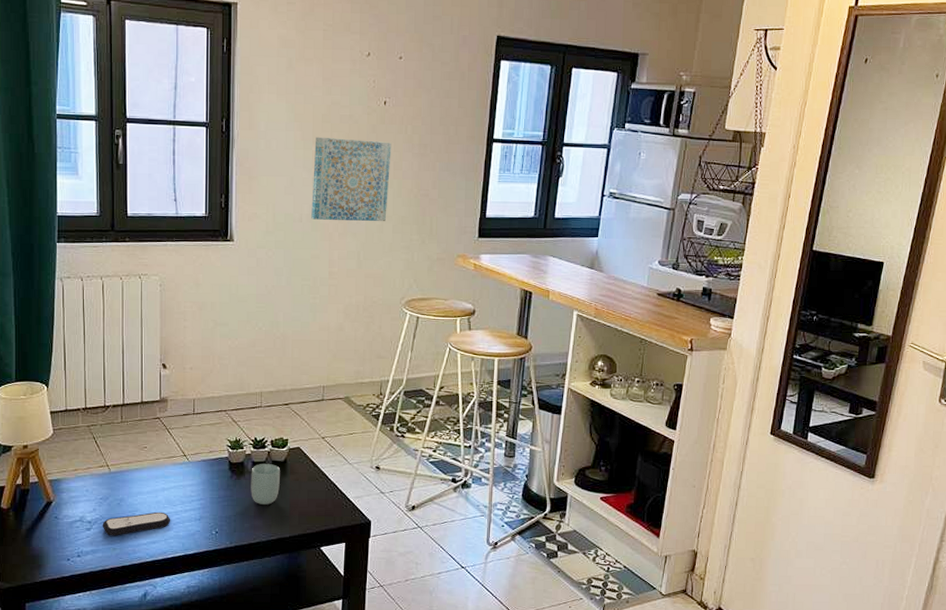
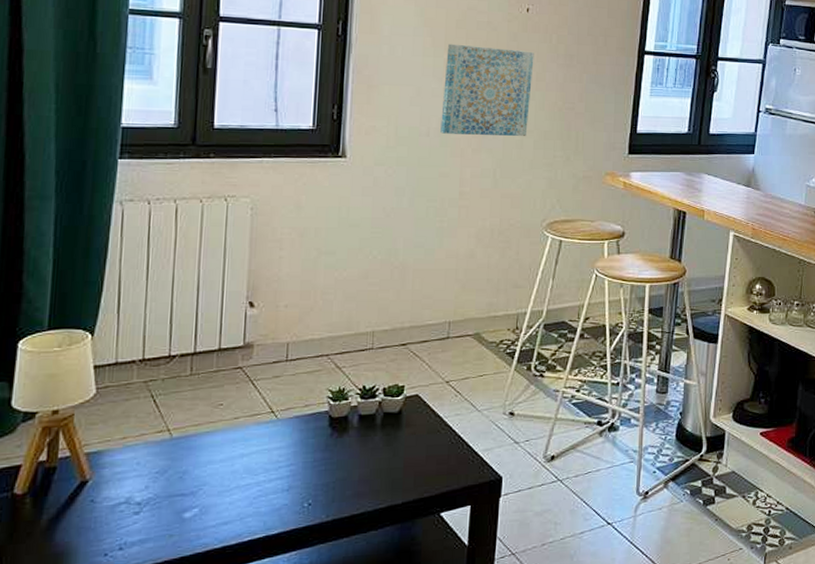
remote control: present [102,511,171,536] -> none [156,484,250,520]
cup: present [251,464,280,505] -> none [355,416,393,466]

